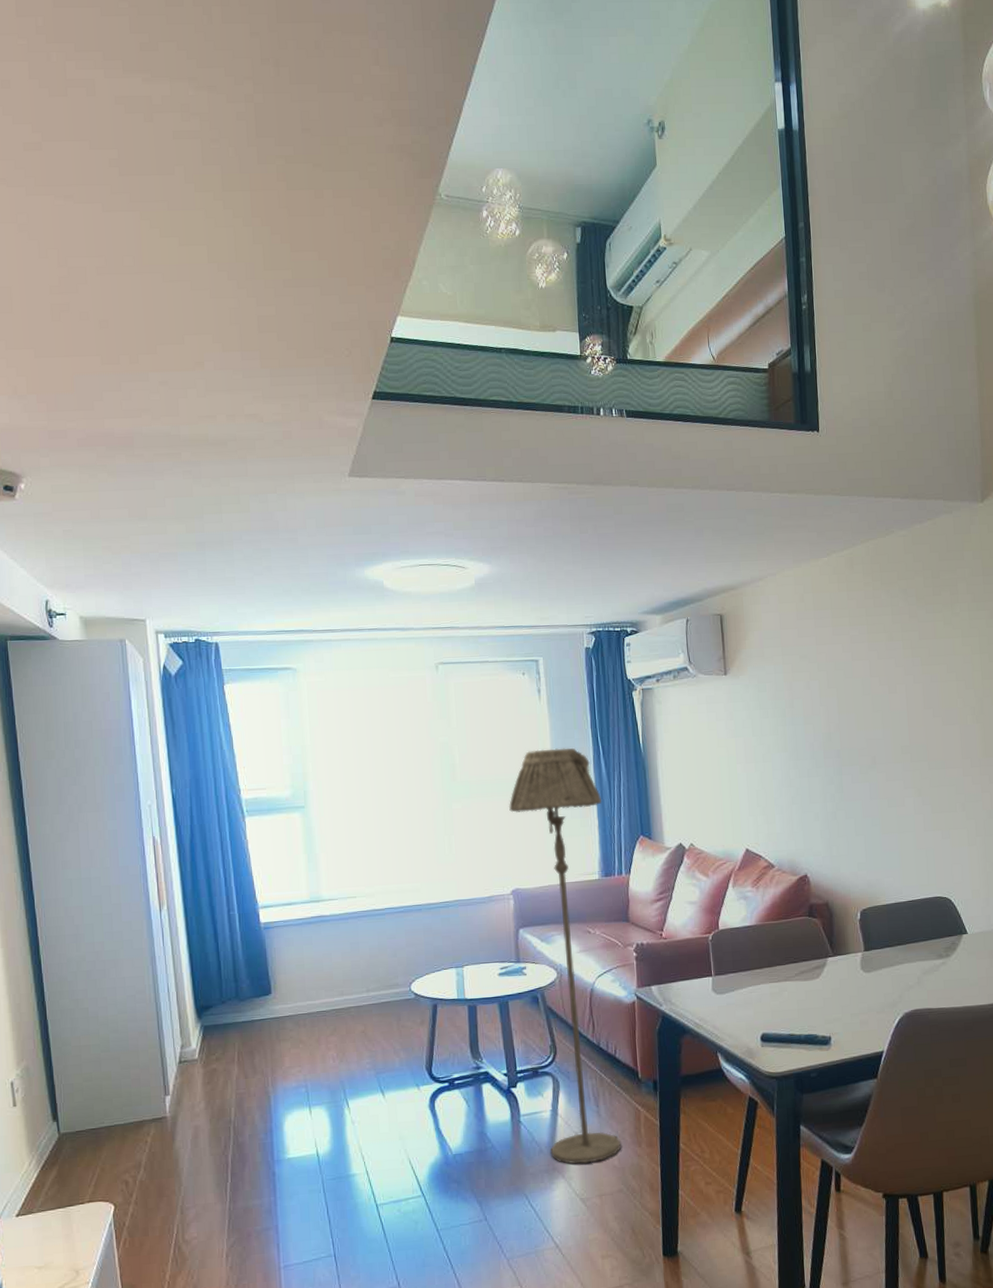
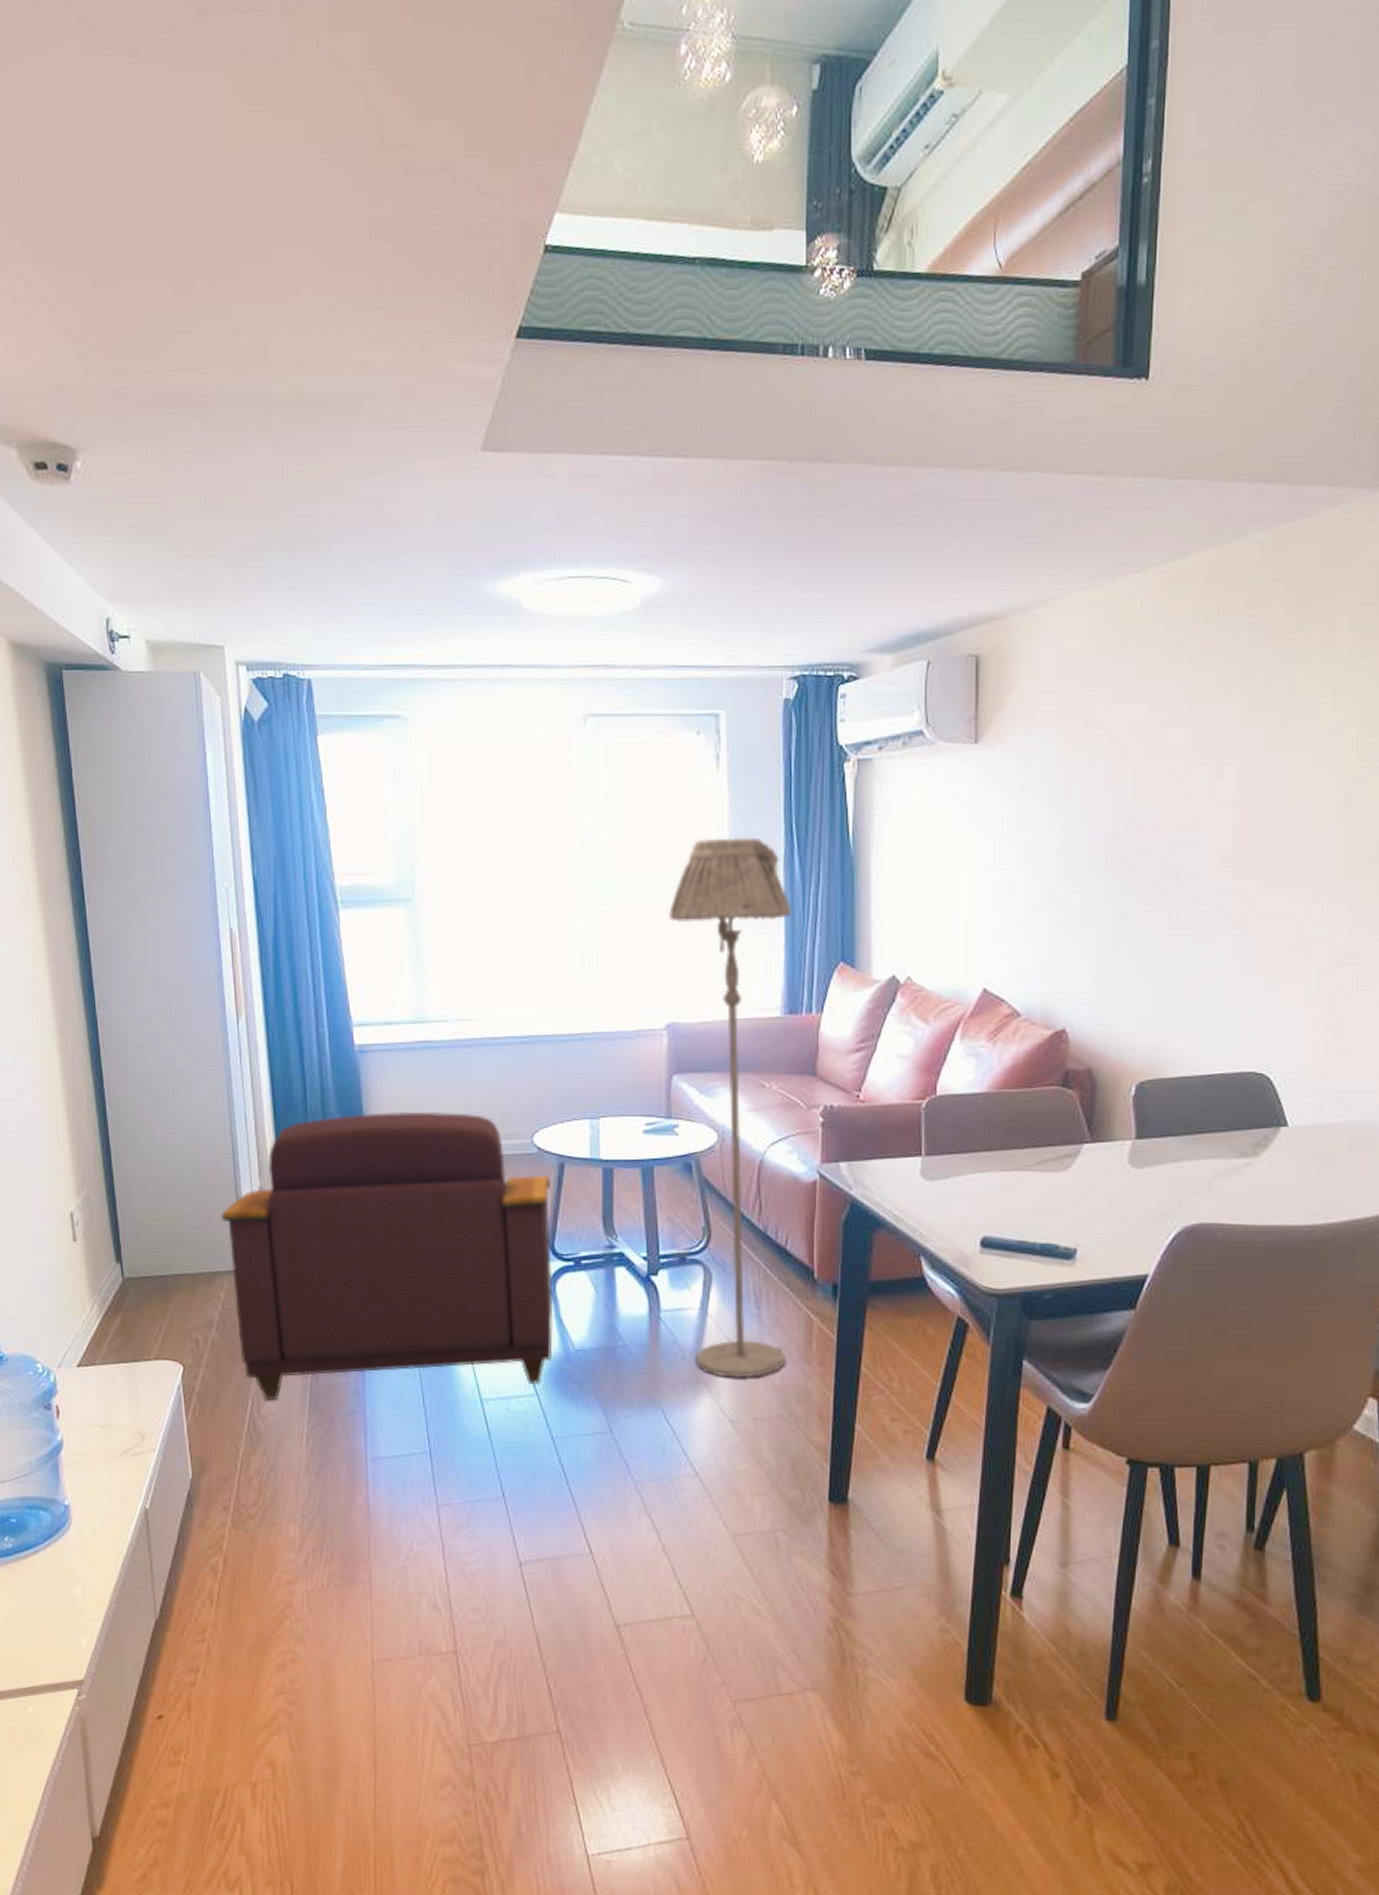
armchair: none [147,970,434,1227] -> present [221,1111,554,1400]

